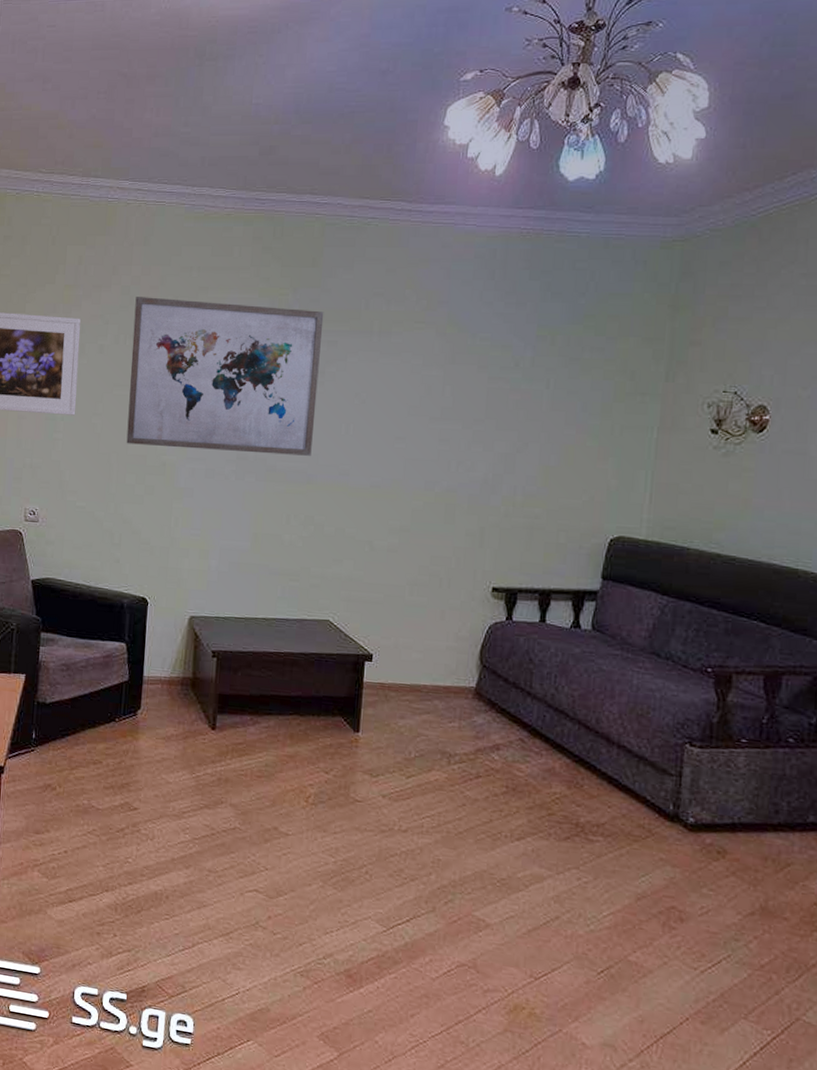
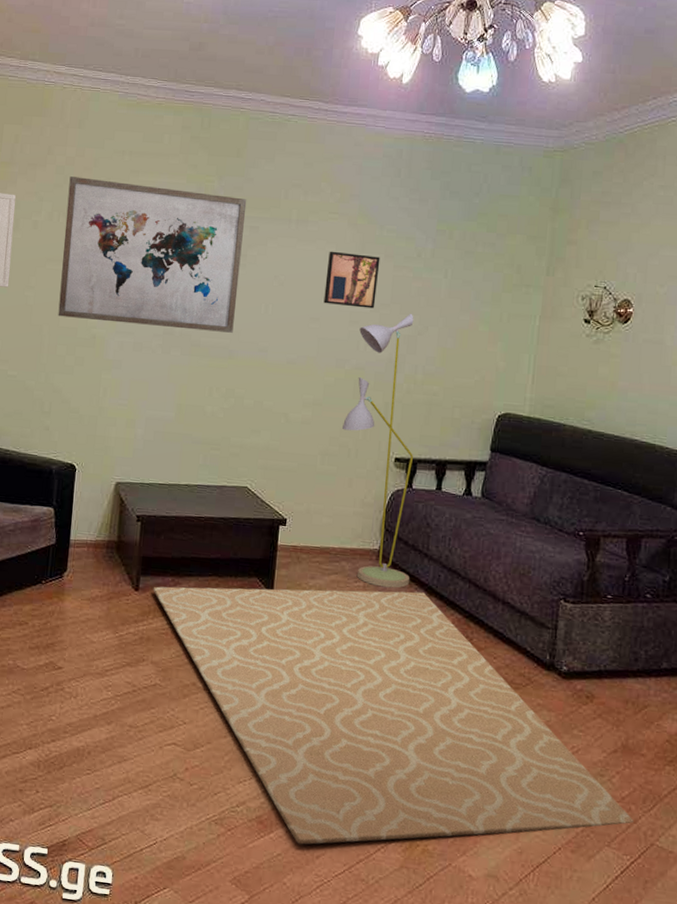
rug: none [230,725,775,1002] -> present [153,586,634,845]
wall art: none [410,364,473,425] -> present [323,251,381,309]
floor lamp: none [433,430,514,730] -> present [342,314,414,588]

